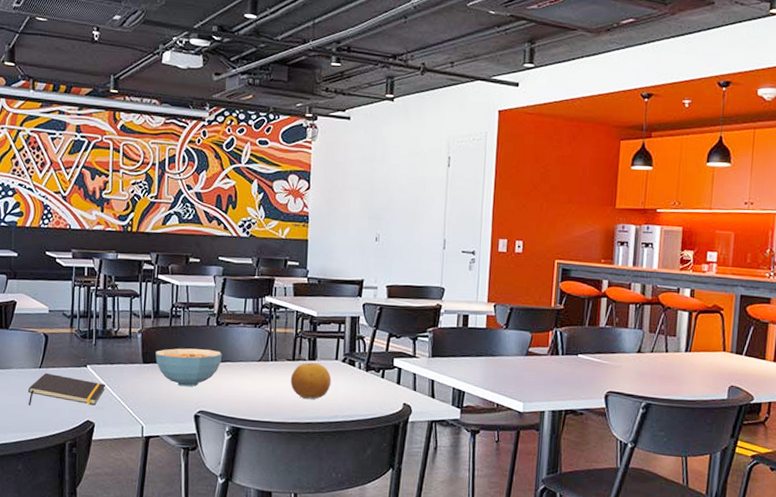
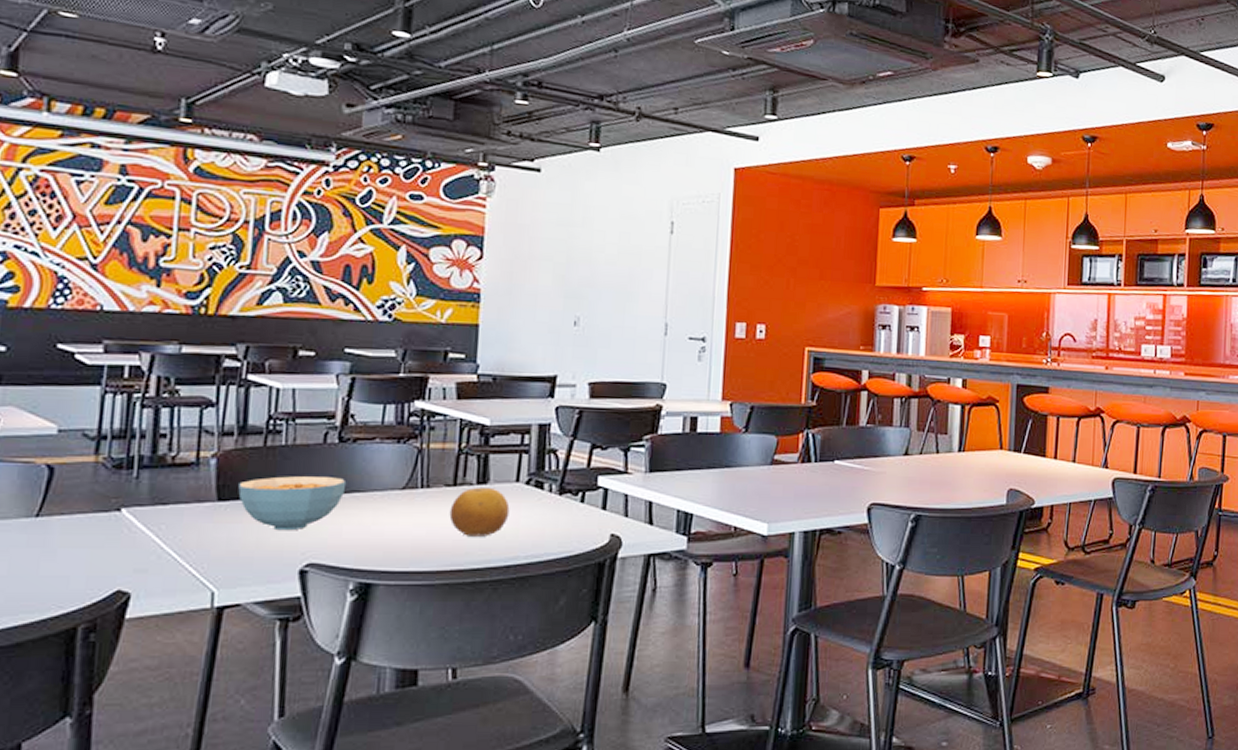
notepad: present [28,372,106,406] -> none [13,523,154,575]

